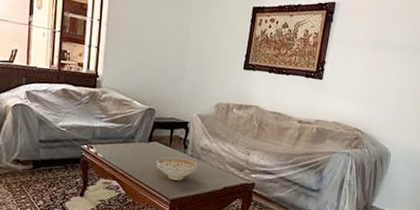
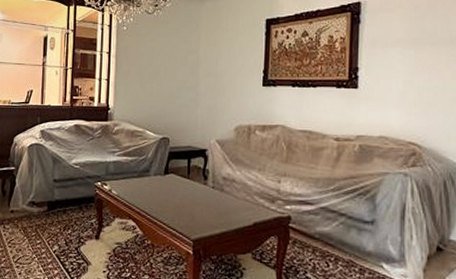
decorative bowl: present [156,157,198,181] -> none [175,190,222,217]

